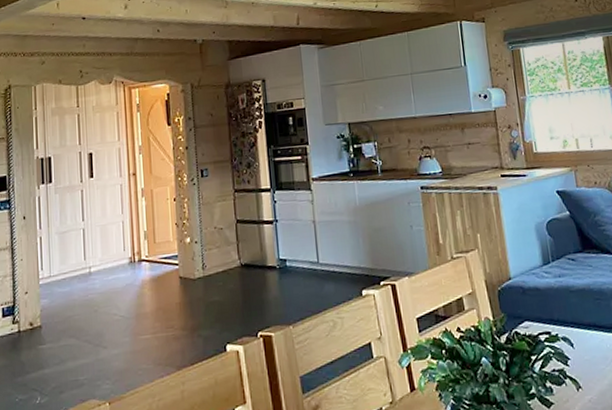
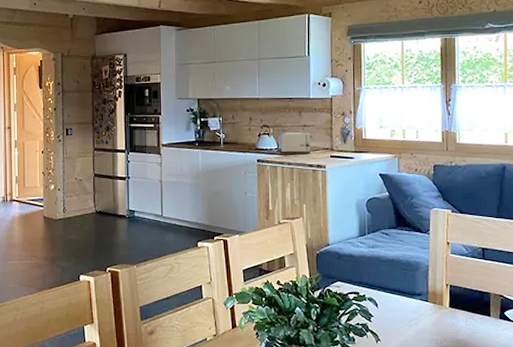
toaster: none [441,151,480,179] -> present [278,132,313,155]

